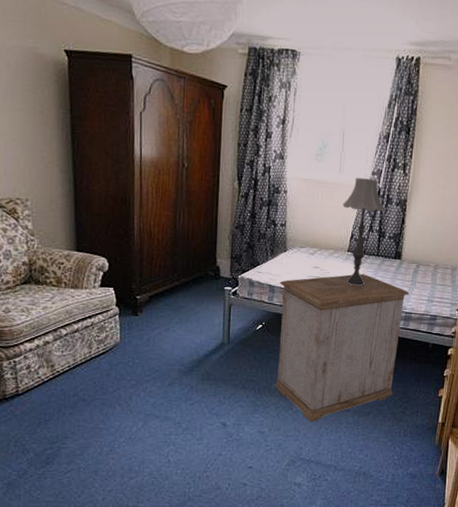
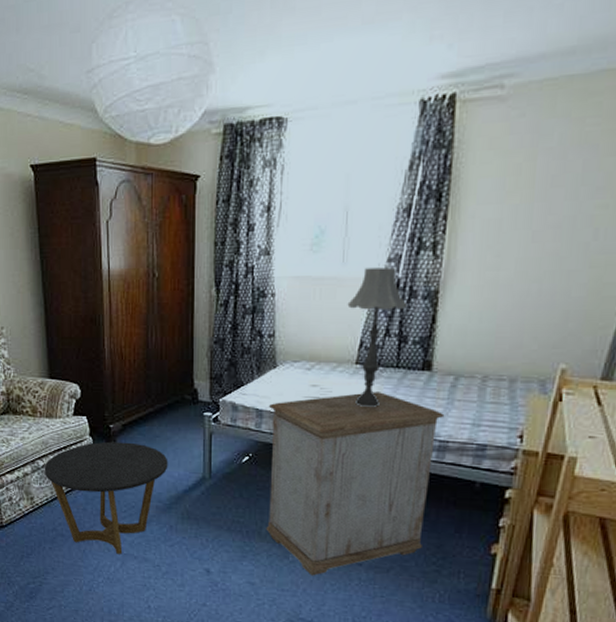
side table: none [67,311,191,415] -> present [44,441,168,554]

